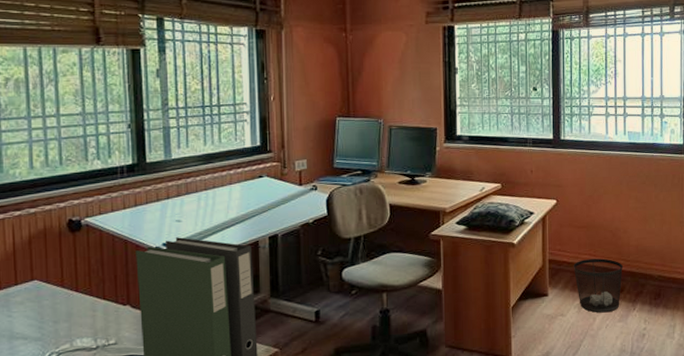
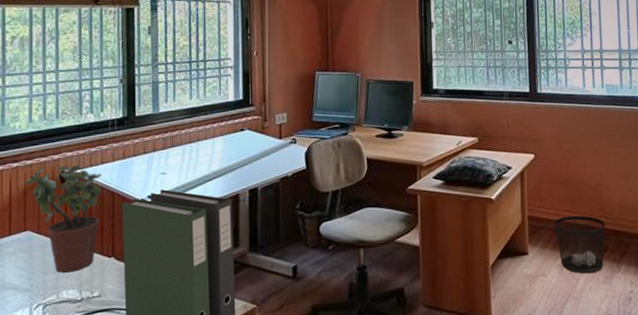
potted plant: none [28,213,114,322] -> present [24,165,102,273]

